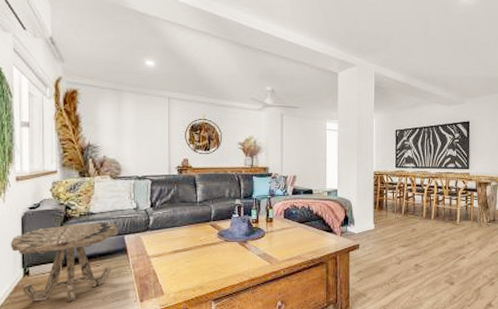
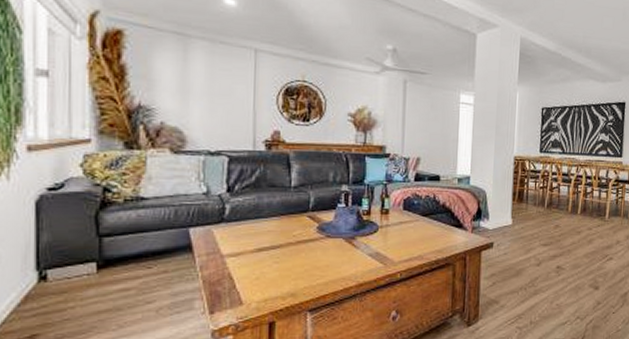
side table: present [10,221,119,302] -> none [17,209,181,316]

